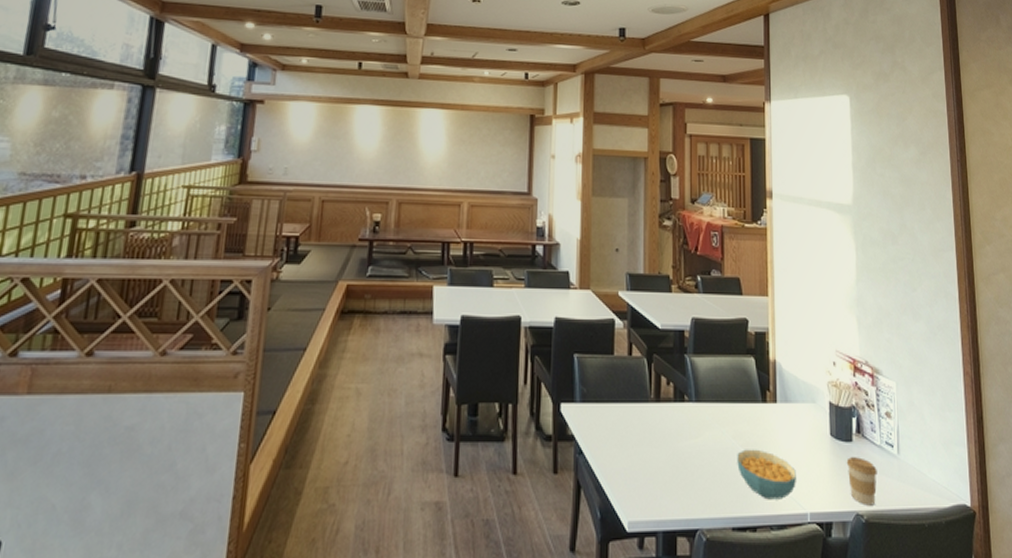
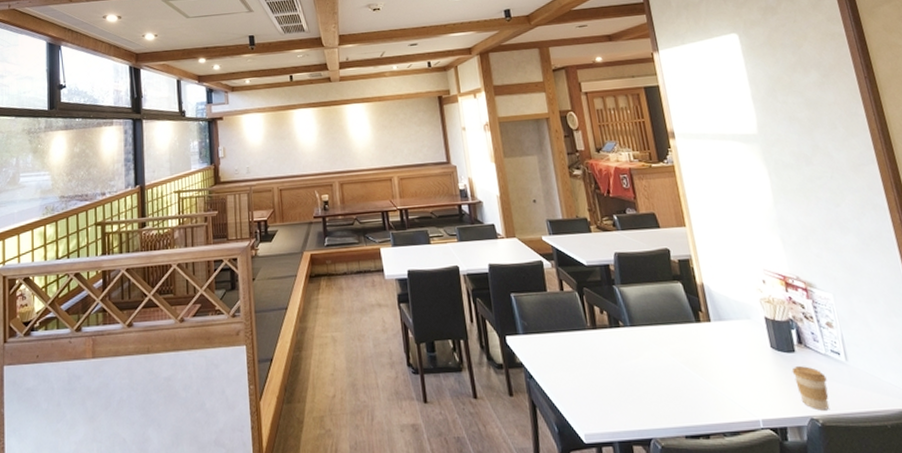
cereal bowl: present [737,449,796,500] -> none [679,364,743,410]

